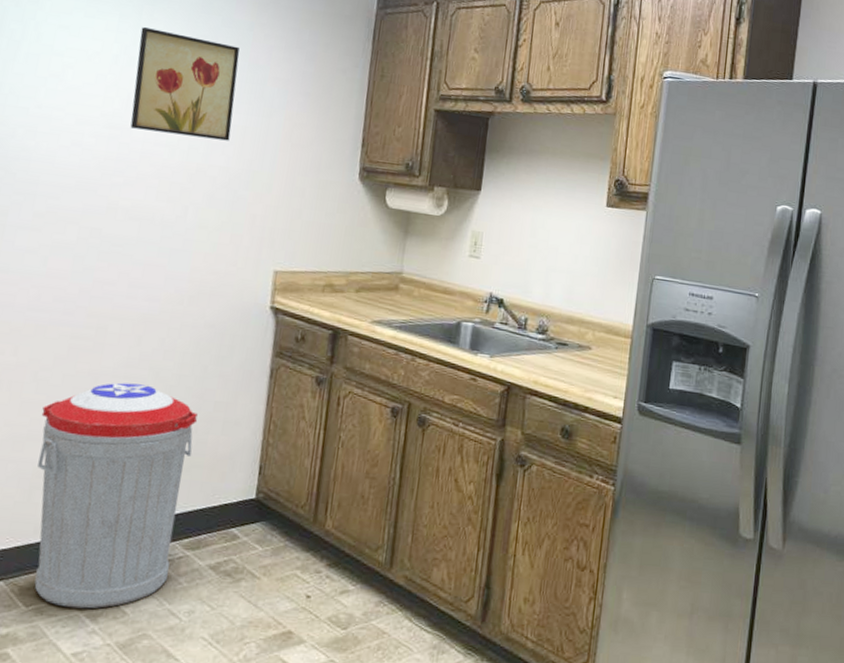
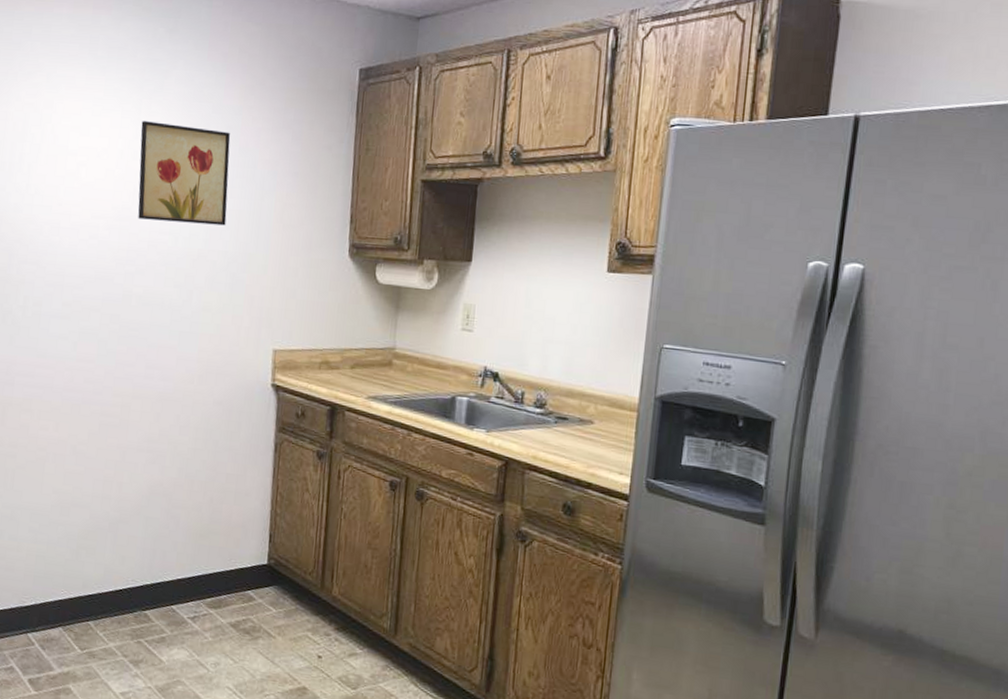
trash can: present [34,382,198,609] -> none [81,456,213,655]

